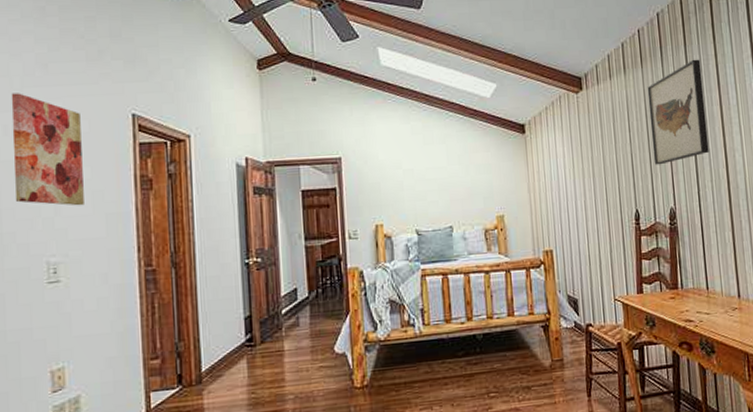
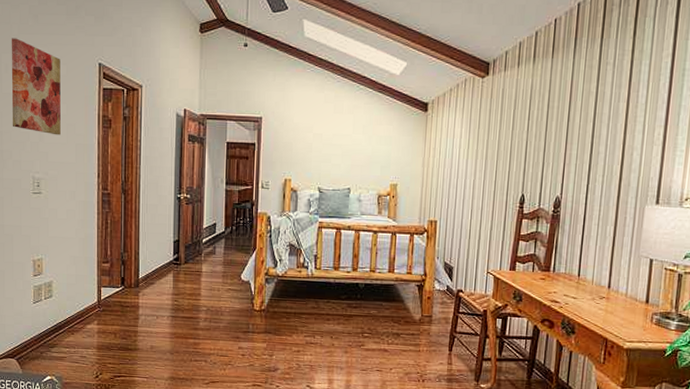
wall art: present [647,59,709,165] -> none [548,53,615,155]

